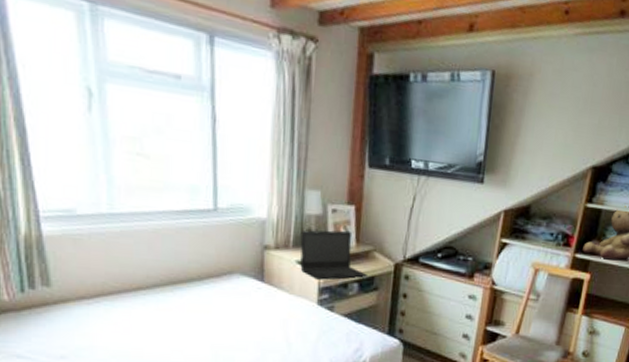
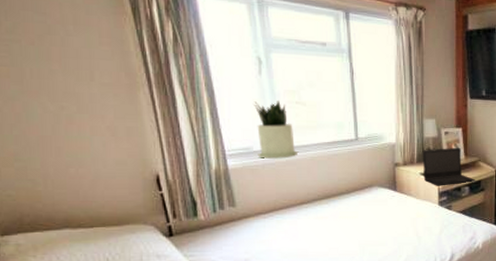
planter: none [80,148,138,228] -> present [254,101,299,159]

